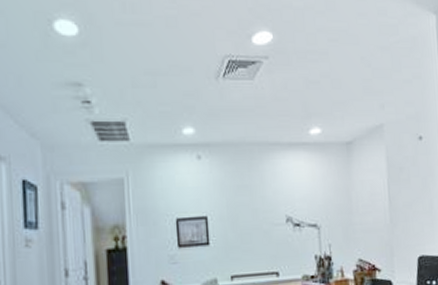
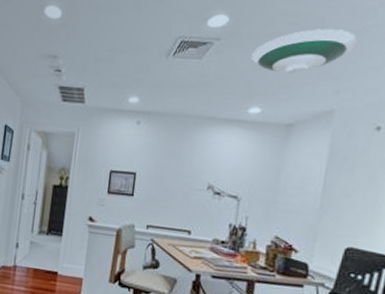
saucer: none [301,45,389,91] -> present [251,29,358,74]

